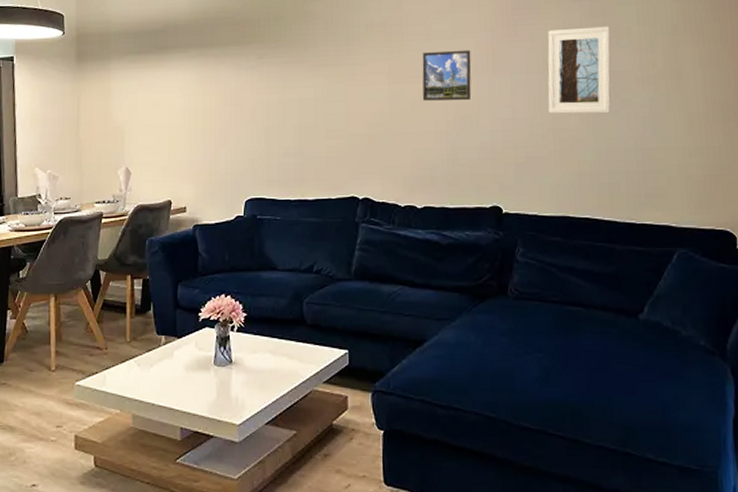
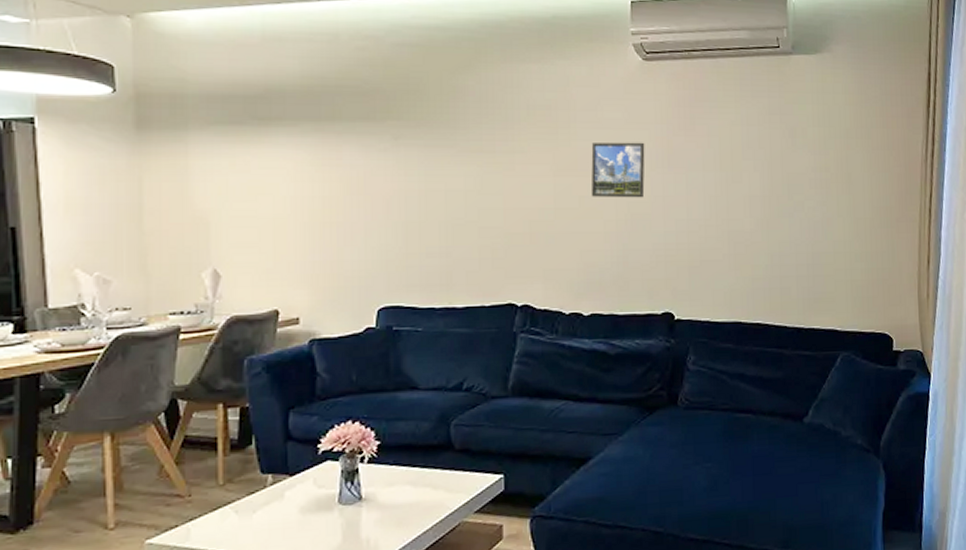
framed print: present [547,26,611,114] -> none [723,125,787,217]

